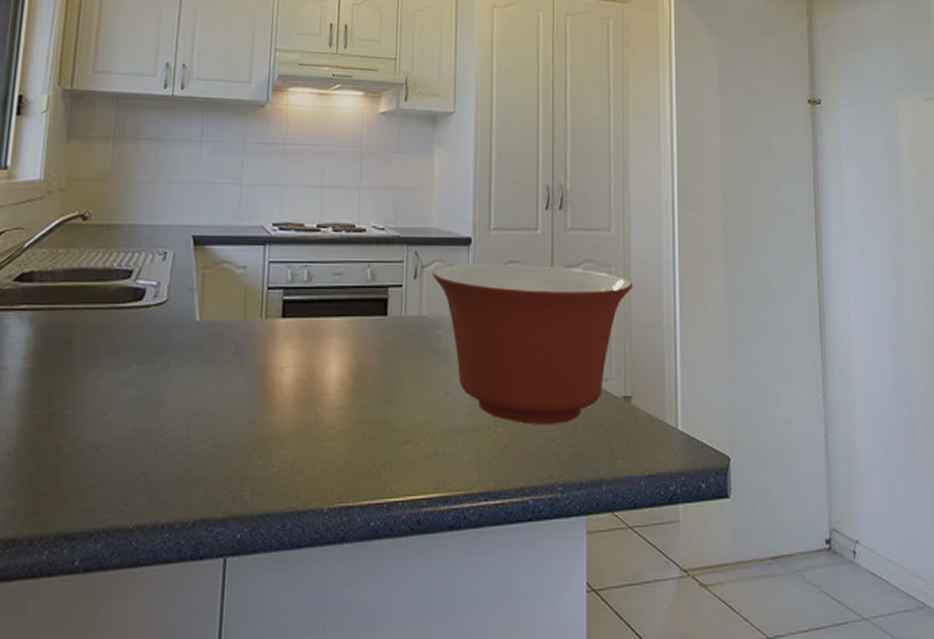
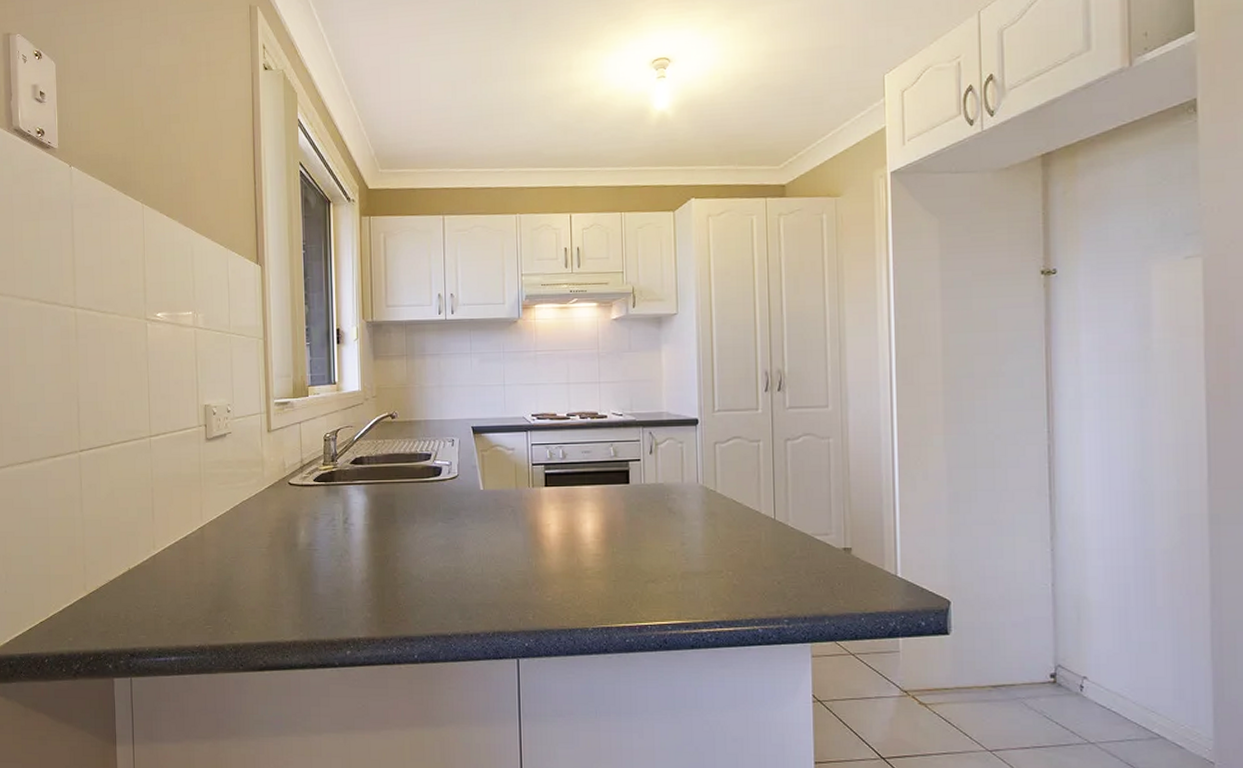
mixing bowl: present [433,263,634,424] -> none [666,439,852,569]

